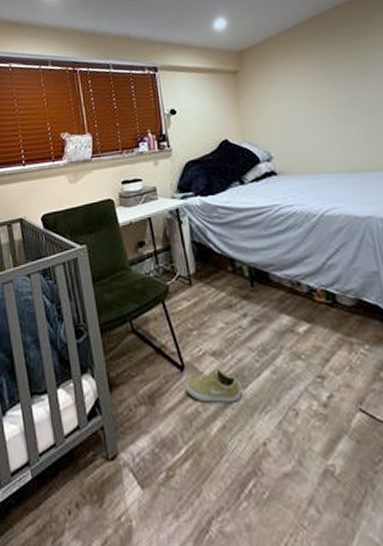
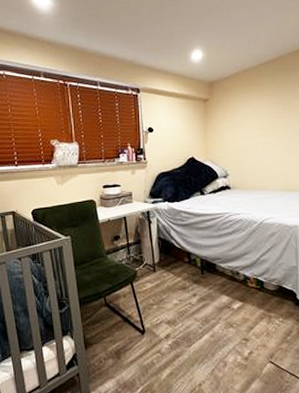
sneaker: present [185,368,242,402] -> none [145,332,186,357]

